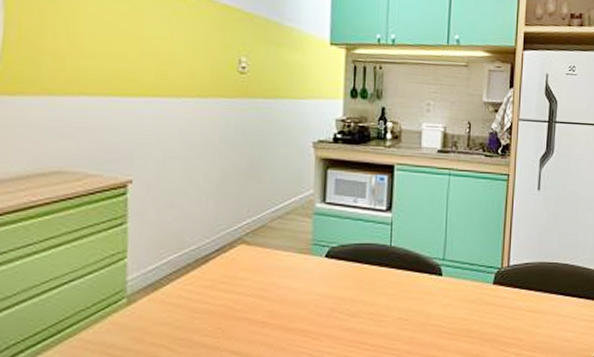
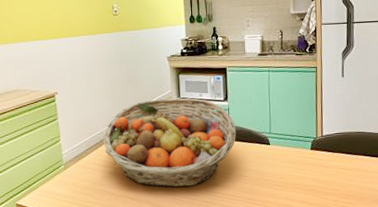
fruit basket: none [198,202,400,336] -> present [102,98,237,188]

